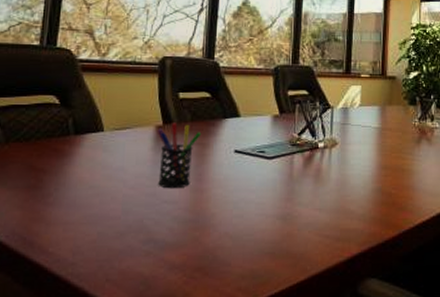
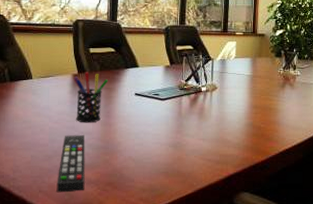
remote control: none [129,204,169,282] -> present [56,135,85,193]

